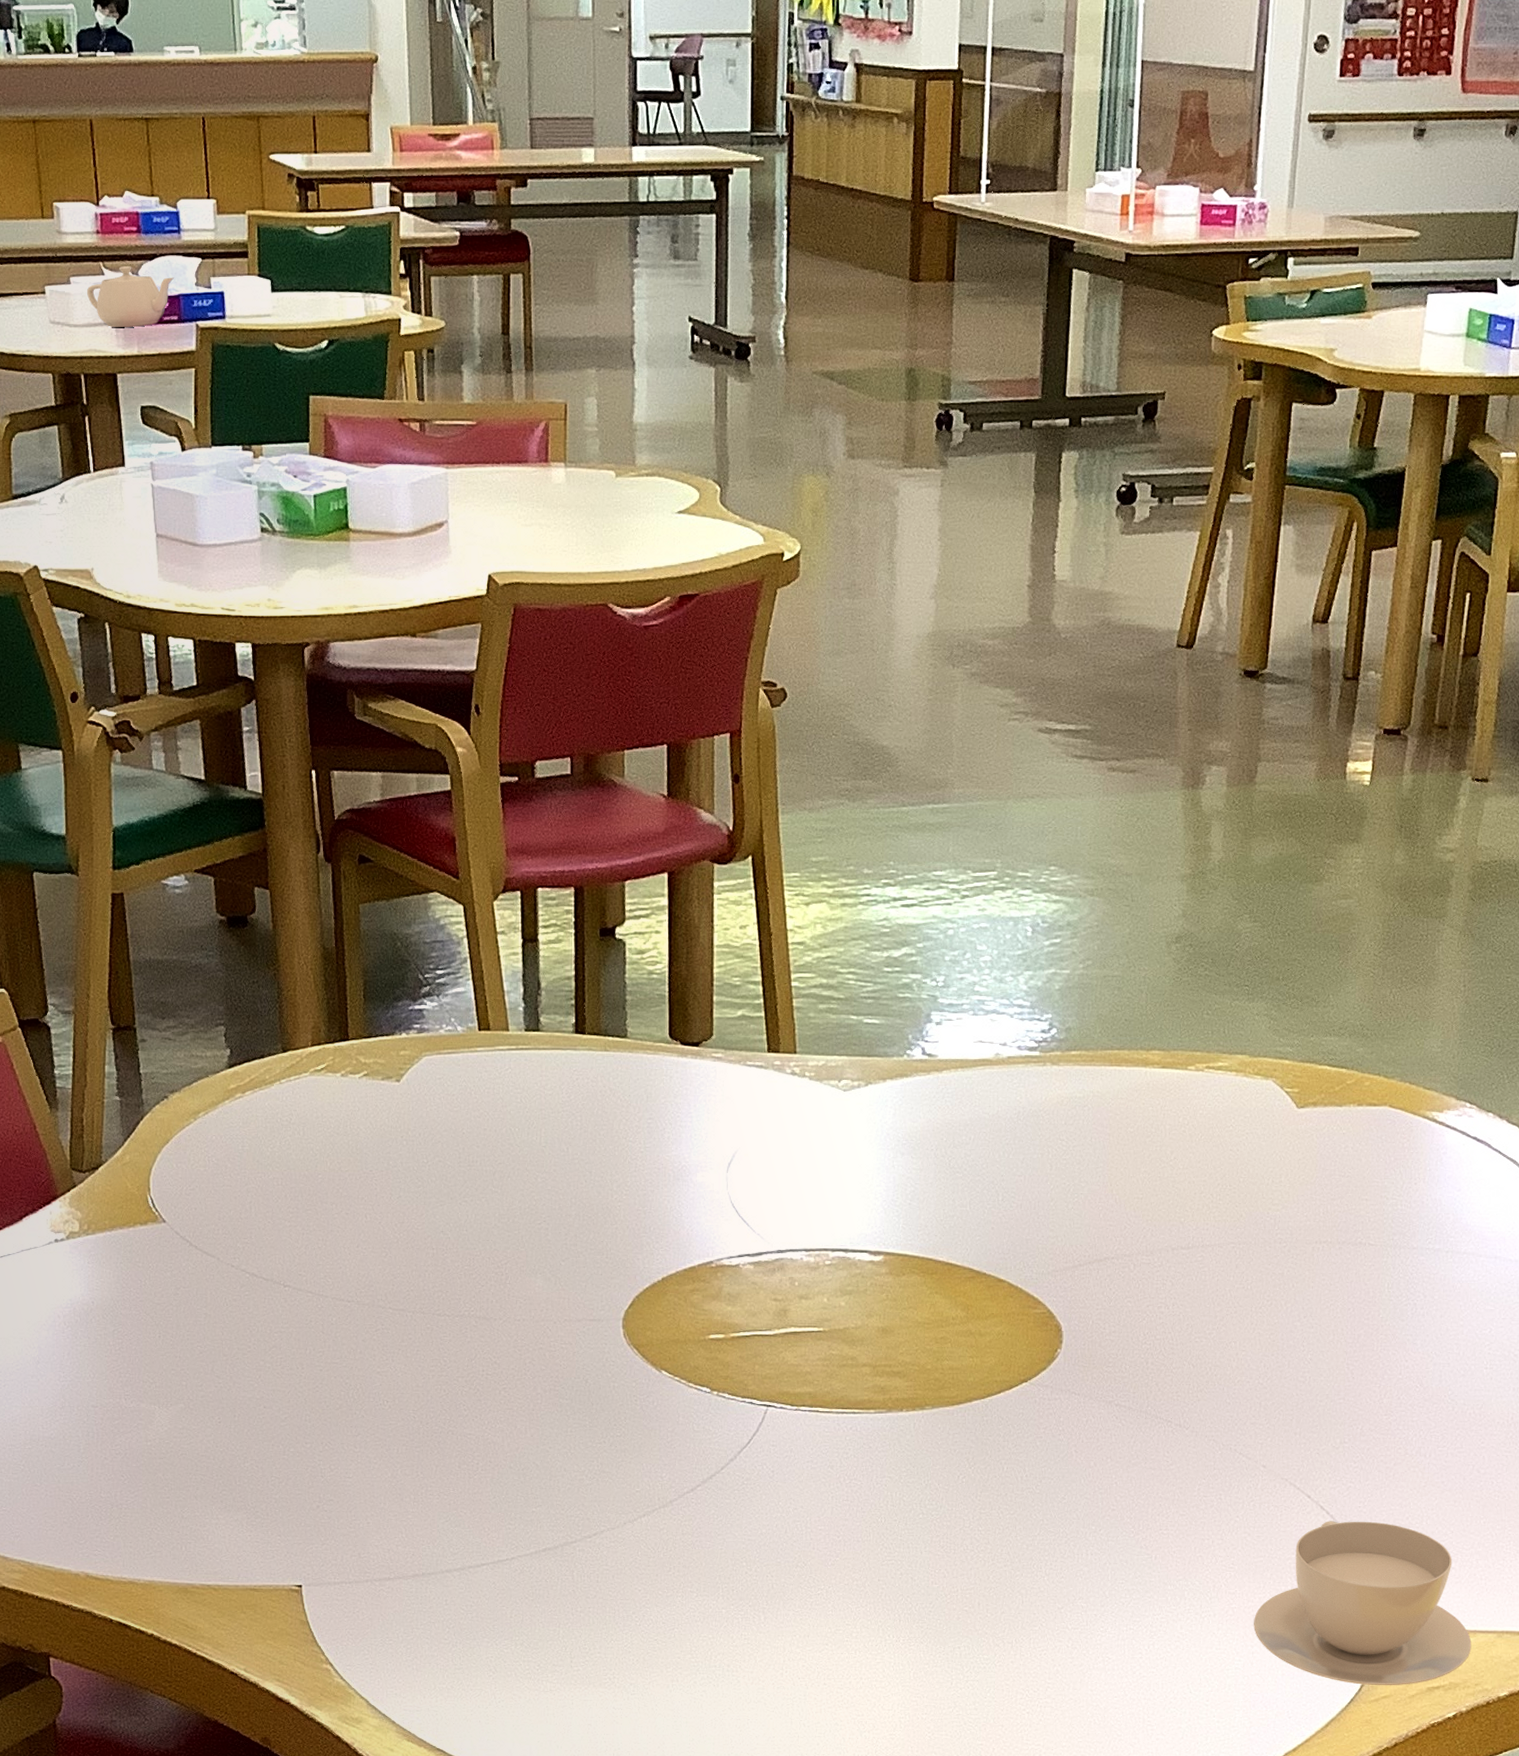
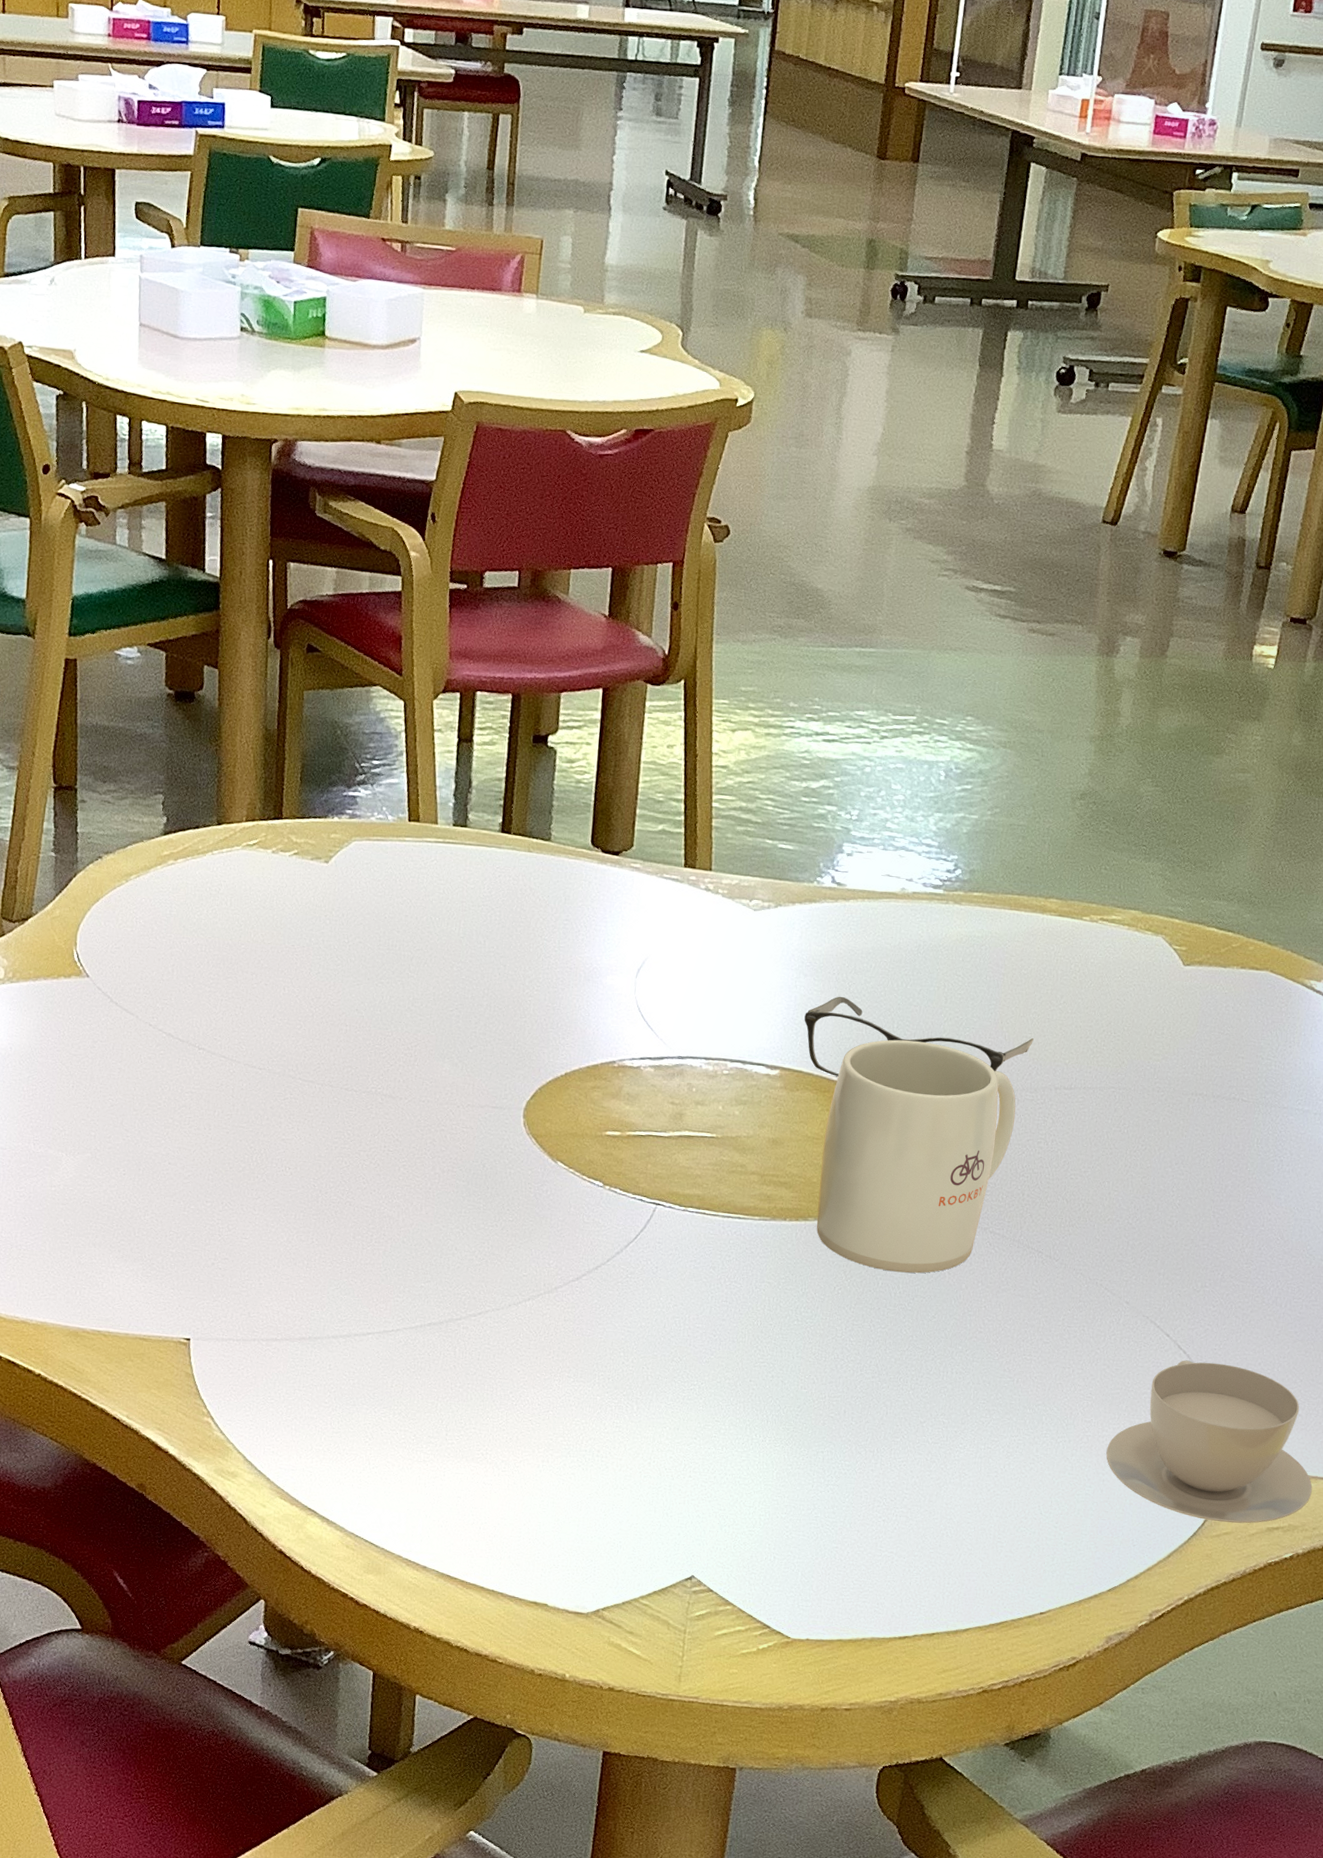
teapot: present [87,266,174,328] -> none [94,69,178,128]
eyeglasses: none [905,1173,1146,1257] -> present [804,996,1034,1077]
mug: none [934,1212,1133,1455] -> present [816,1039,1016,1273]

